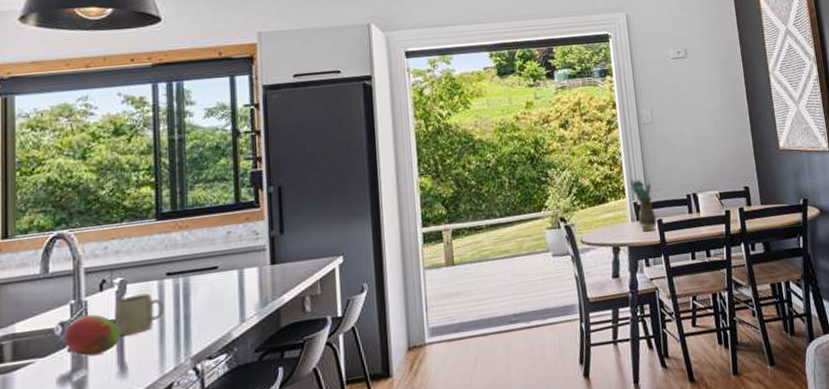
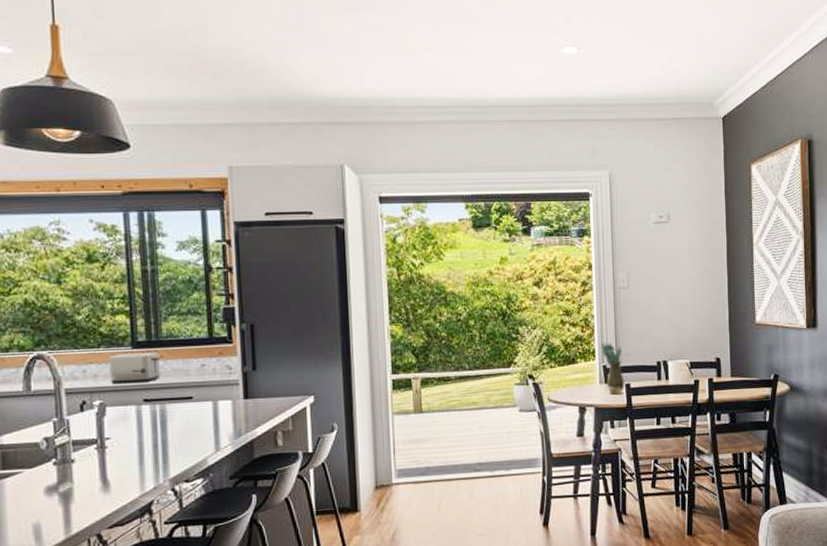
fruit: present [64,314,122,357] -> none [49,433,103,471]
mug: present [115,293,165,336] -> none [95,417,143,455]
toaster: none [131,222,185,259] -> present [108,352,161,383]

